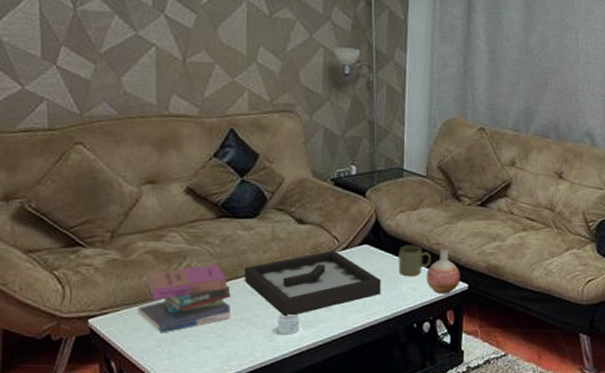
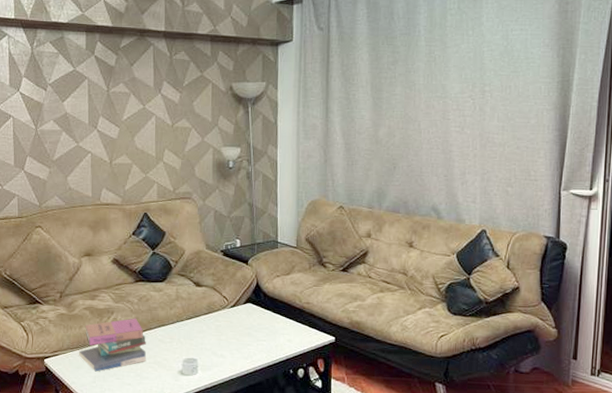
decorative tray: present [244,250,382,317] -> none [155,307,263,361]
mug: present [398,245,432,276] -> none [276,303,303,330]
vase: present [426,249,460,294] -> none [299,307,328,346]

